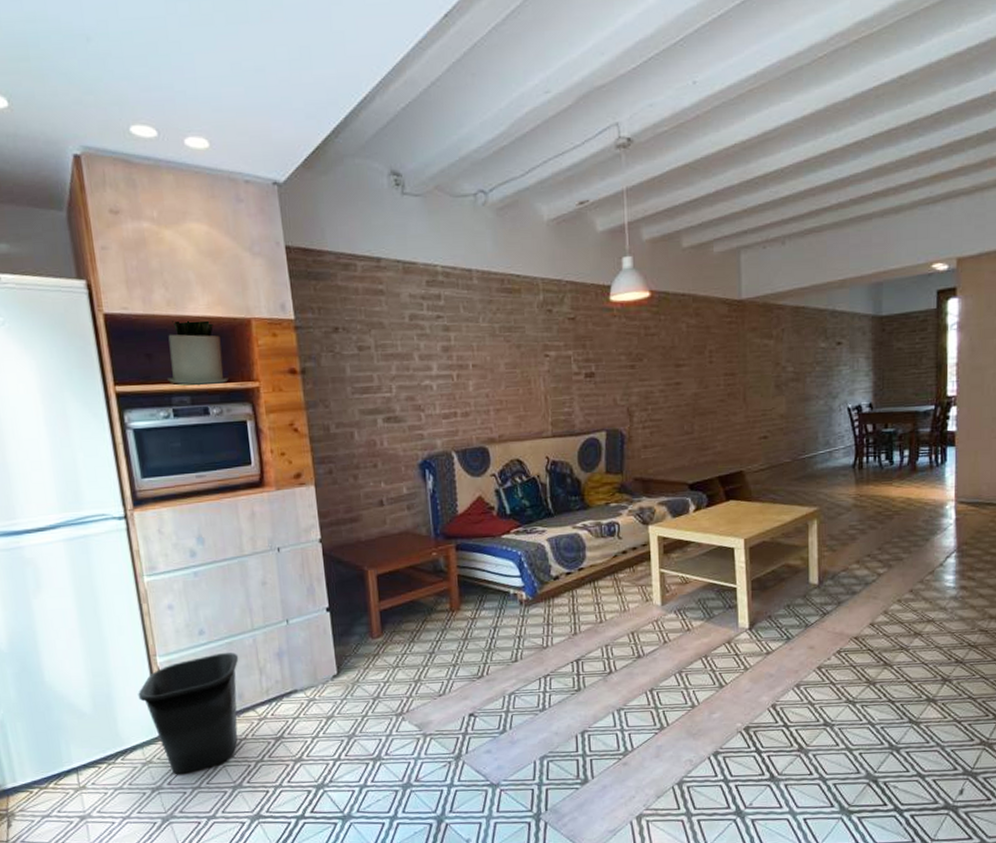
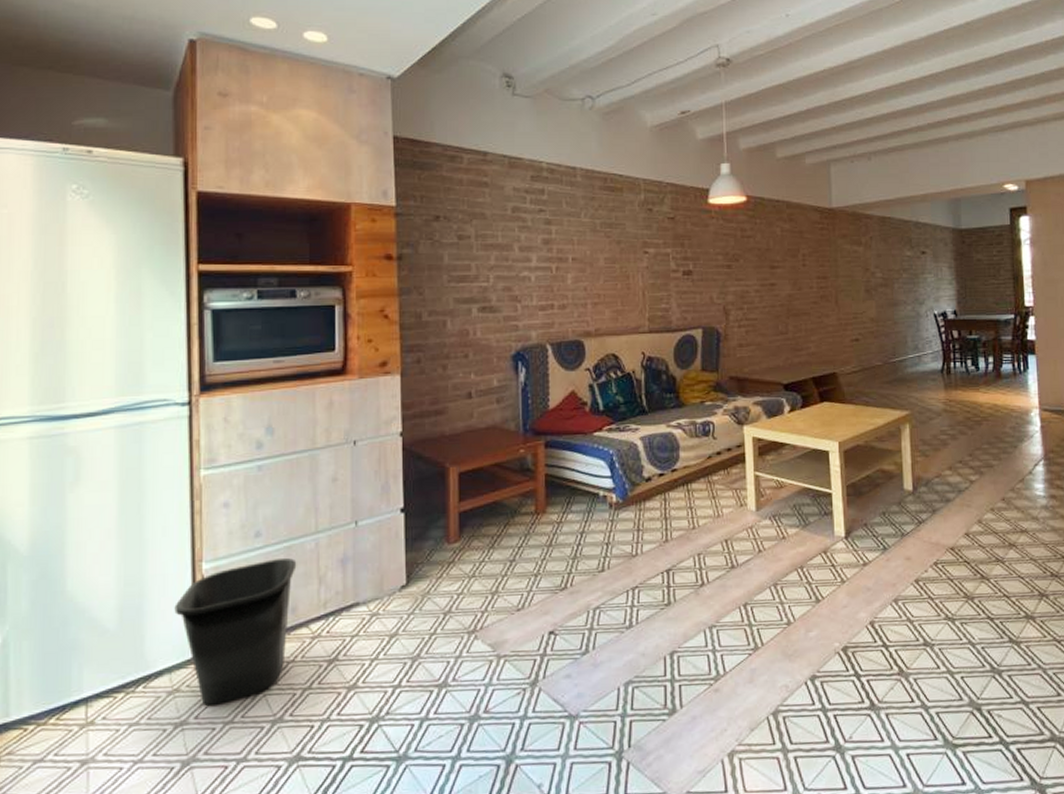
planter: present [166,321,229,386] -> none [255,202,321,268]

